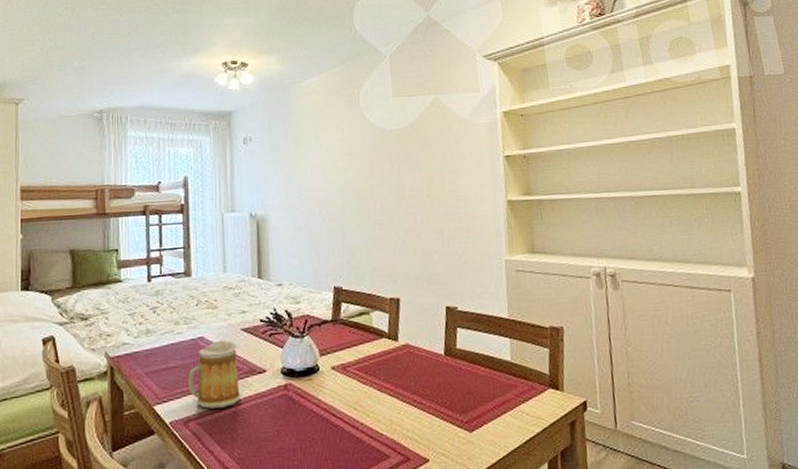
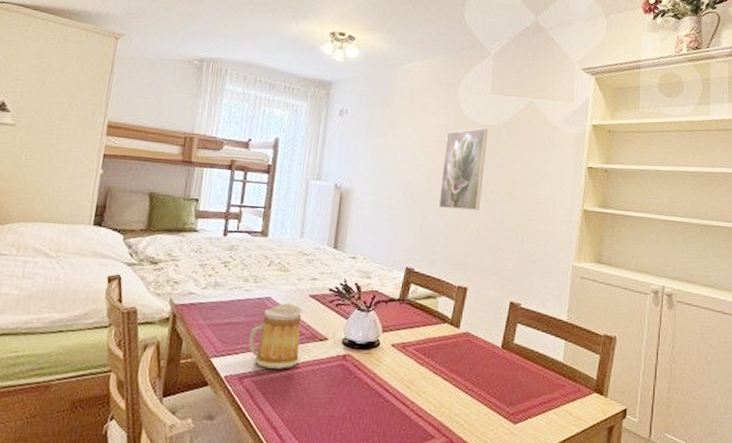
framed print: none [354,133,400,222] -> present [438,128,488,211]

